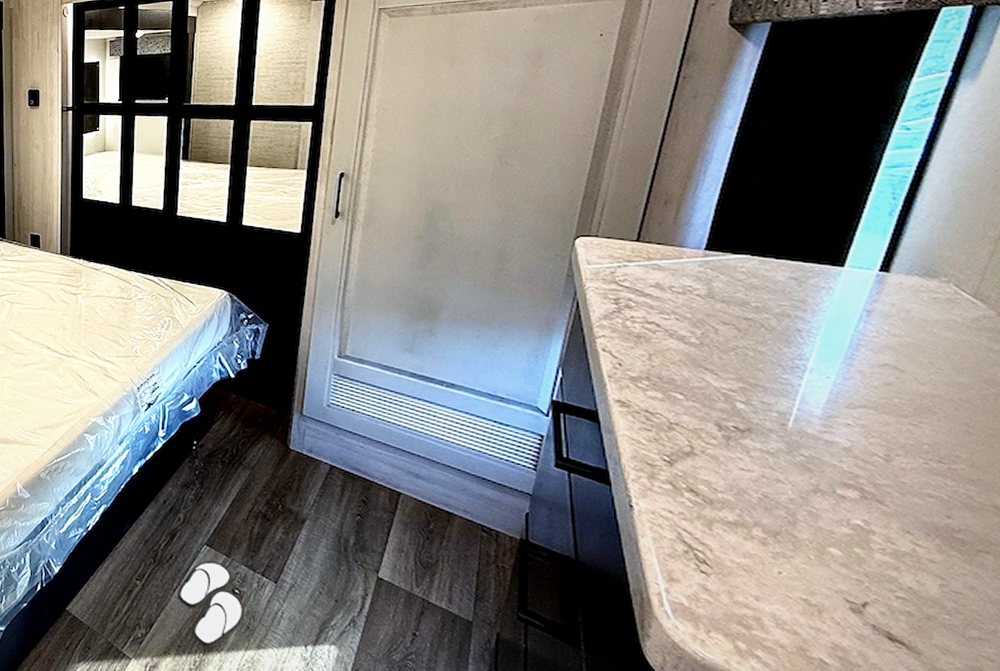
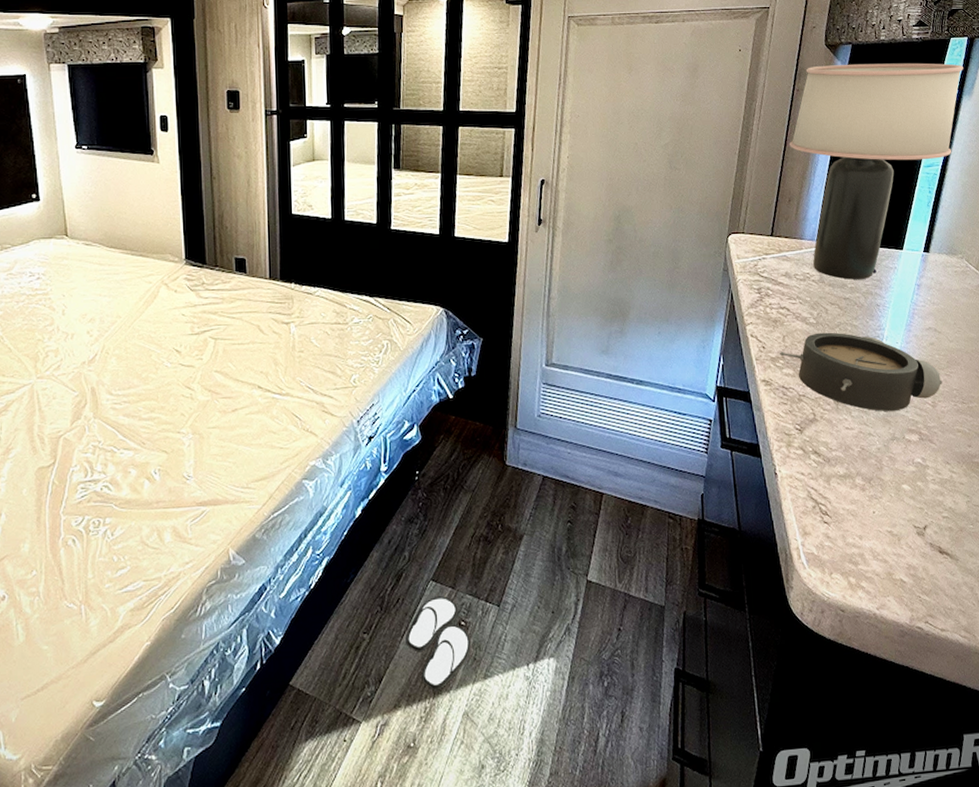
alarm clock: none [643,355,904,459] -> present [780,332,942,411]
table lamp: none [669,39,963,298] -> present [789,63,963,280]

